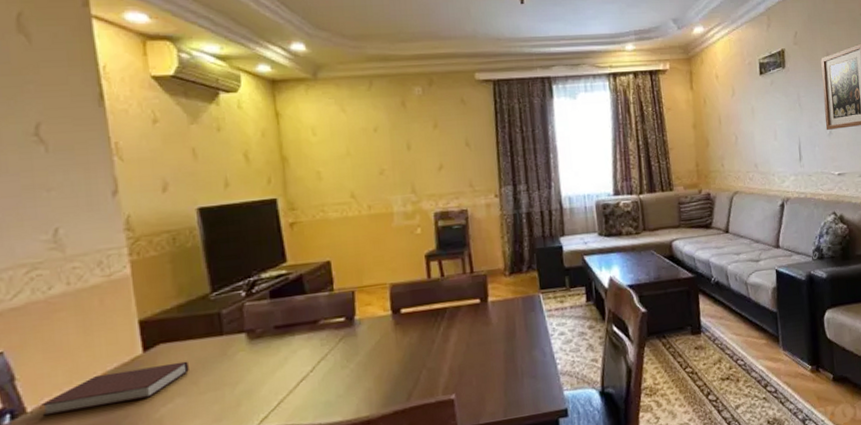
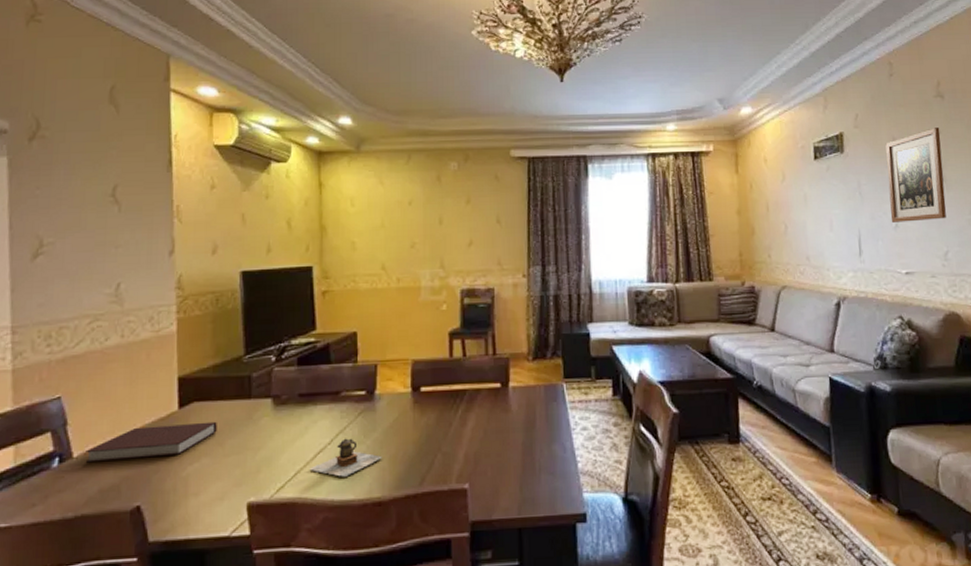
teapot: none [293,364,367,402] -> present [309,438,382,477]

